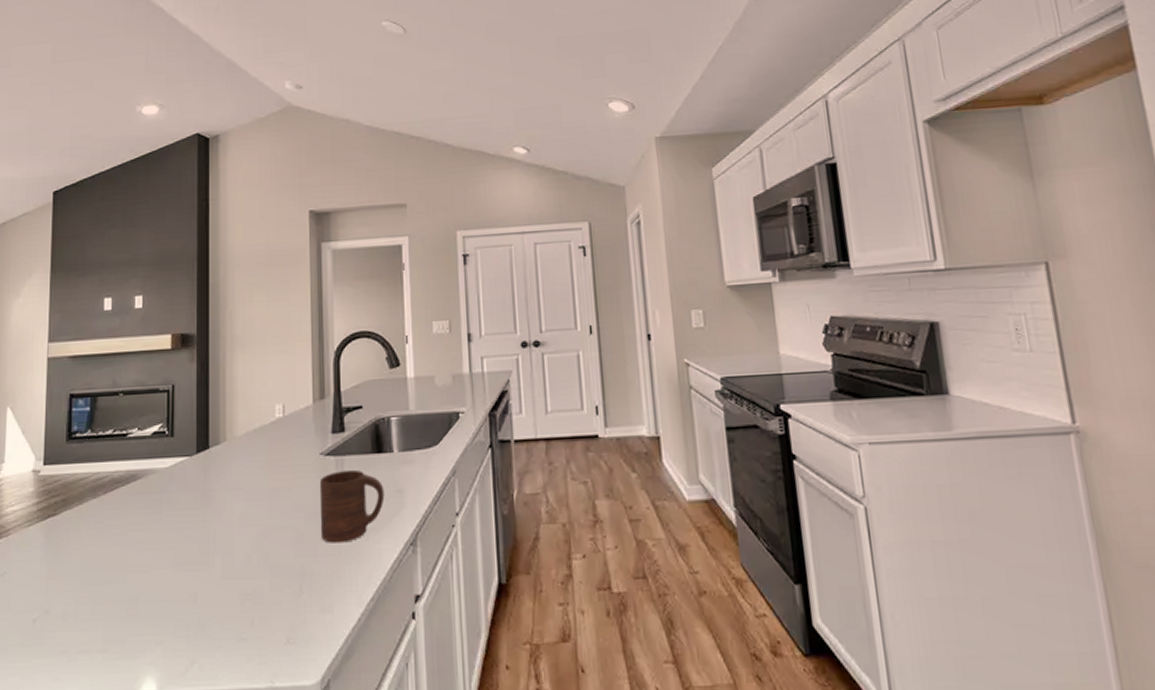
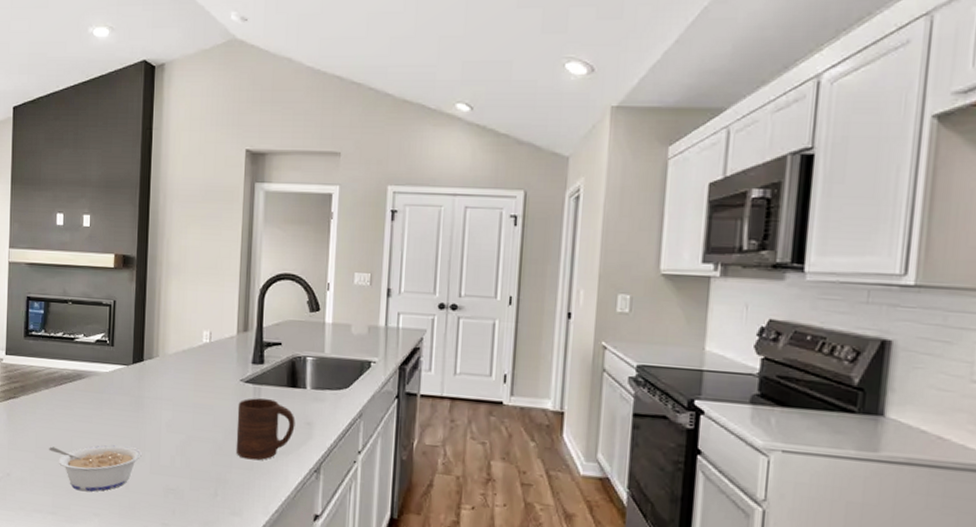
legume: none [98,552,211,617] -> present [49,445,142,492]

